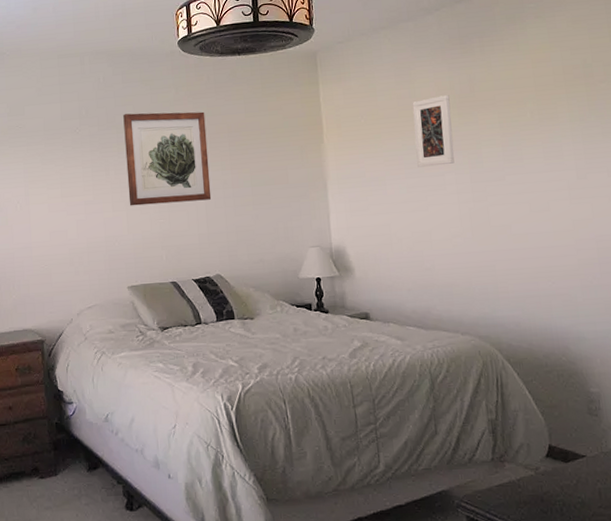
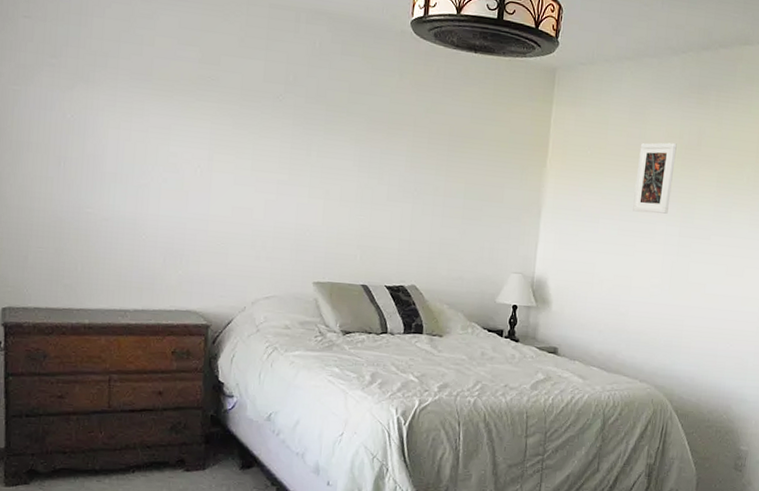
wall art: present [123,111,212,206] -> none [328,90,428,205]

